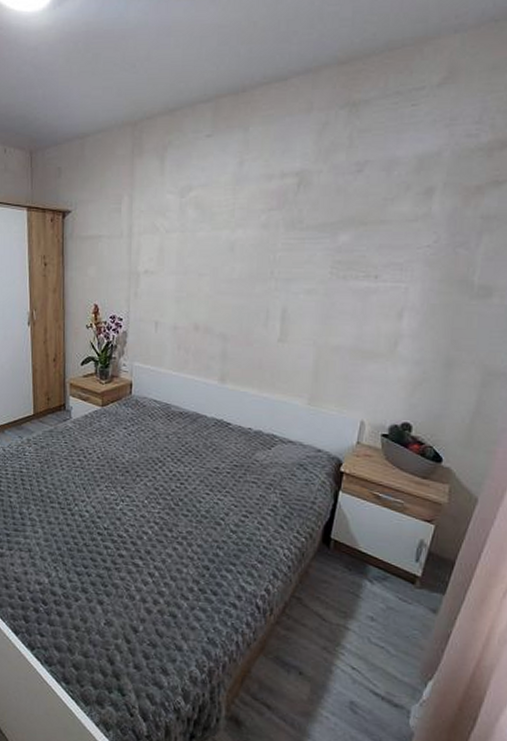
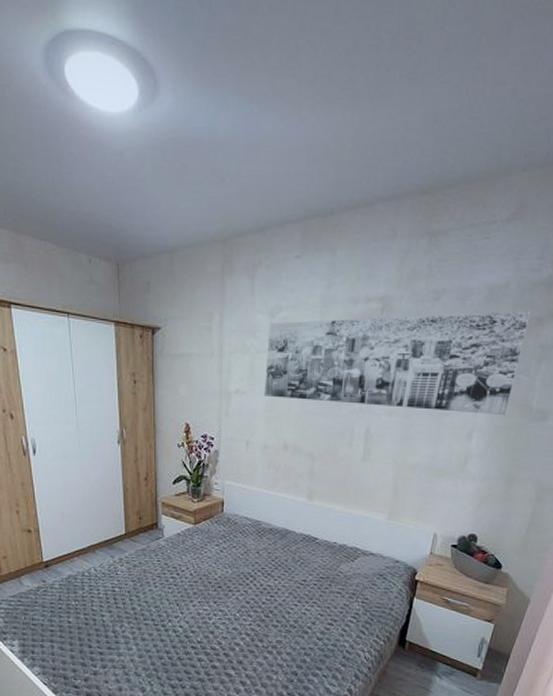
wall art: none [174,179,469,293] -> present [264,311,531,416]

